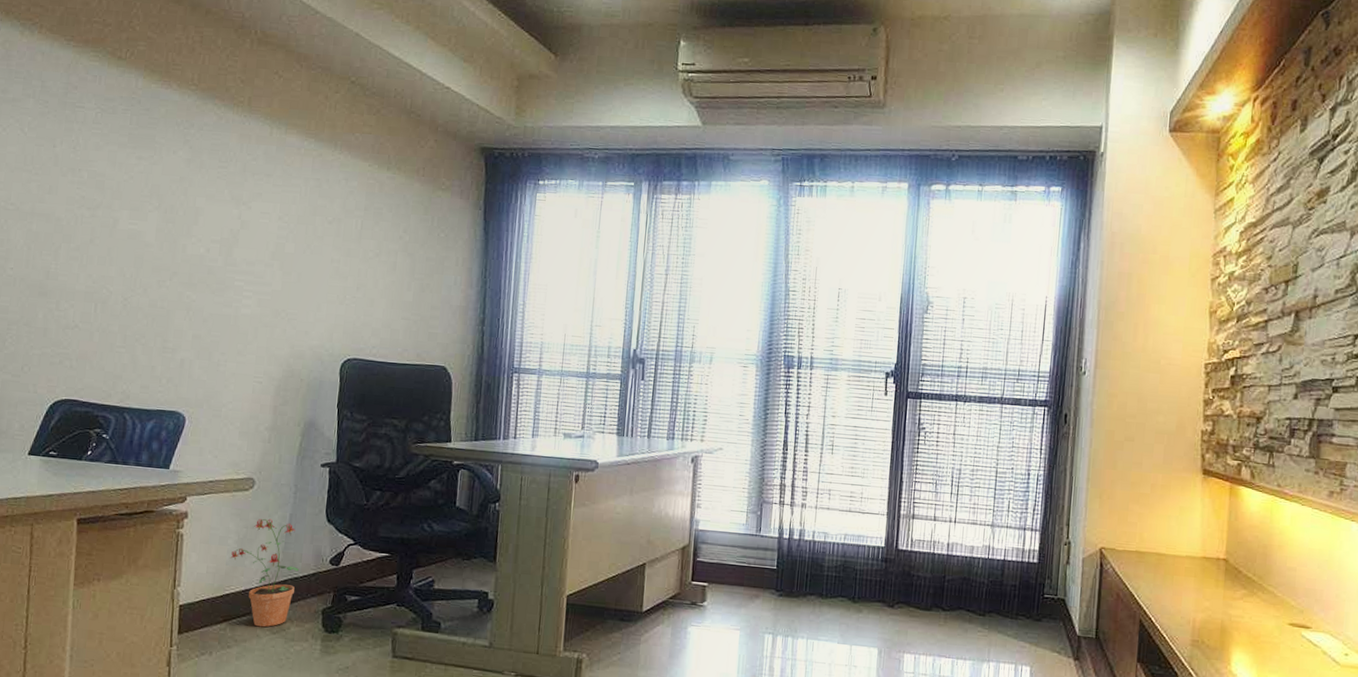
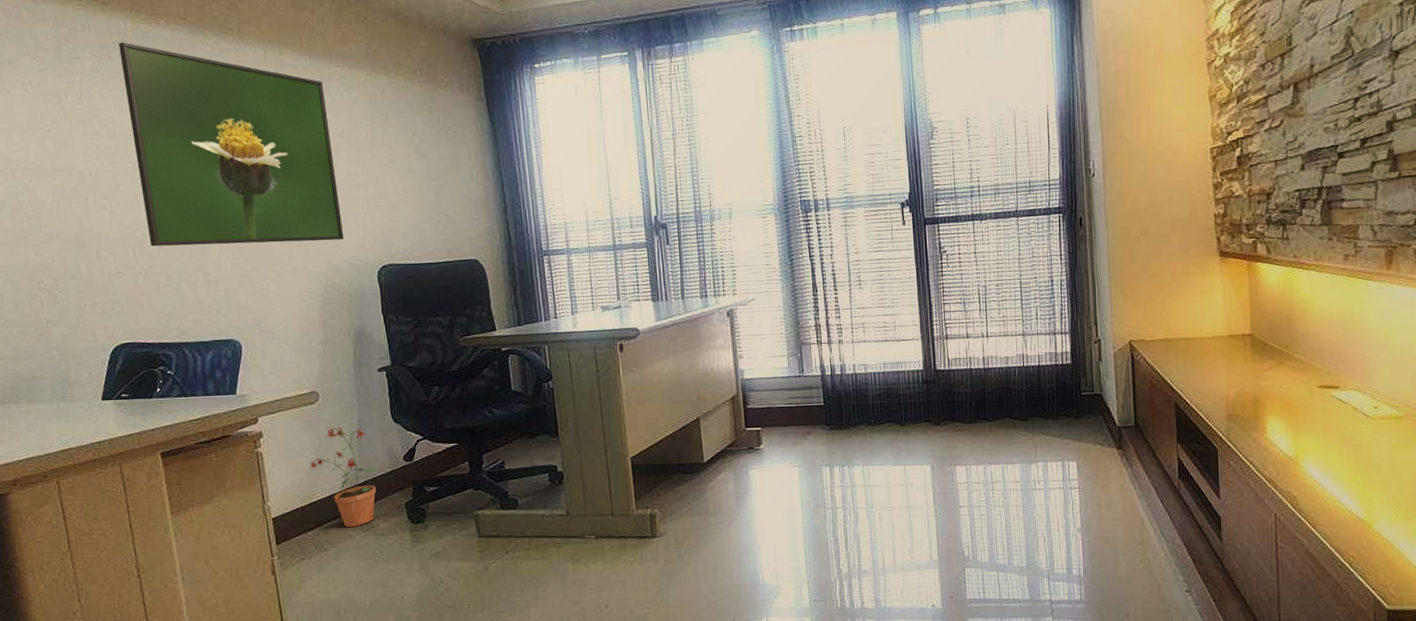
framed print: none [114,98,323,327] -> present [118,41,344,247]

